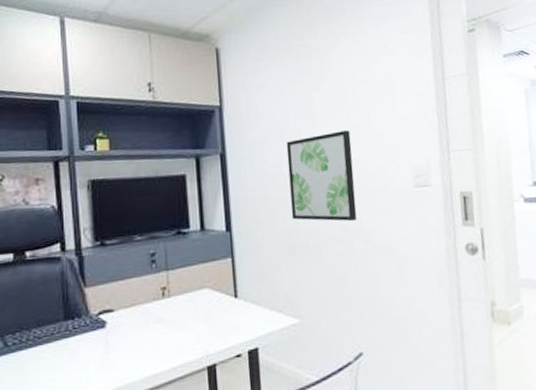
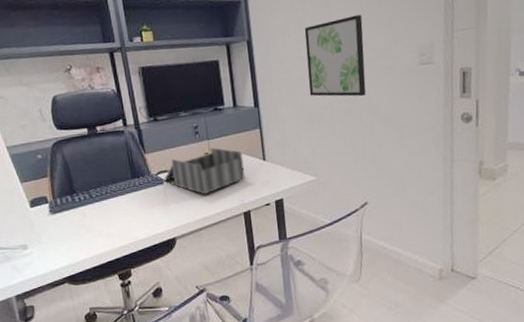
desk organizer: none [105,280,211,343] -> present [163,147,245,195]

